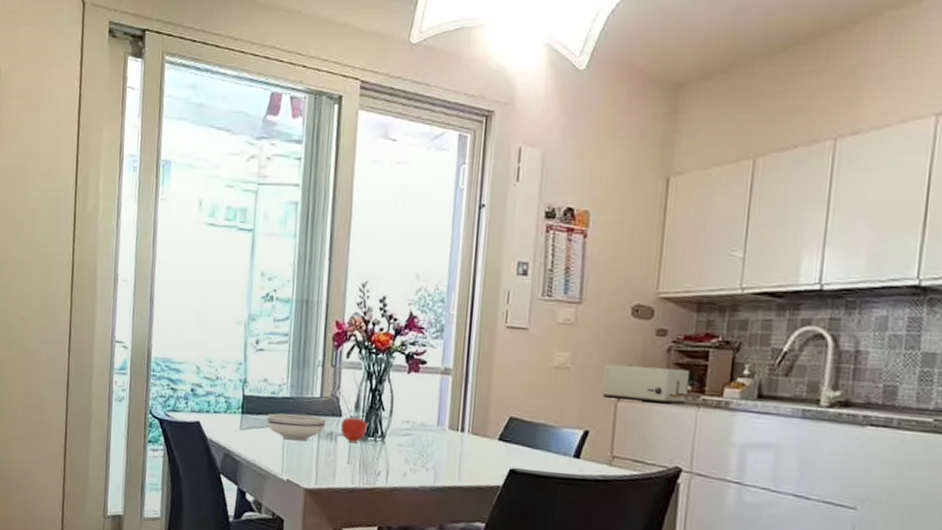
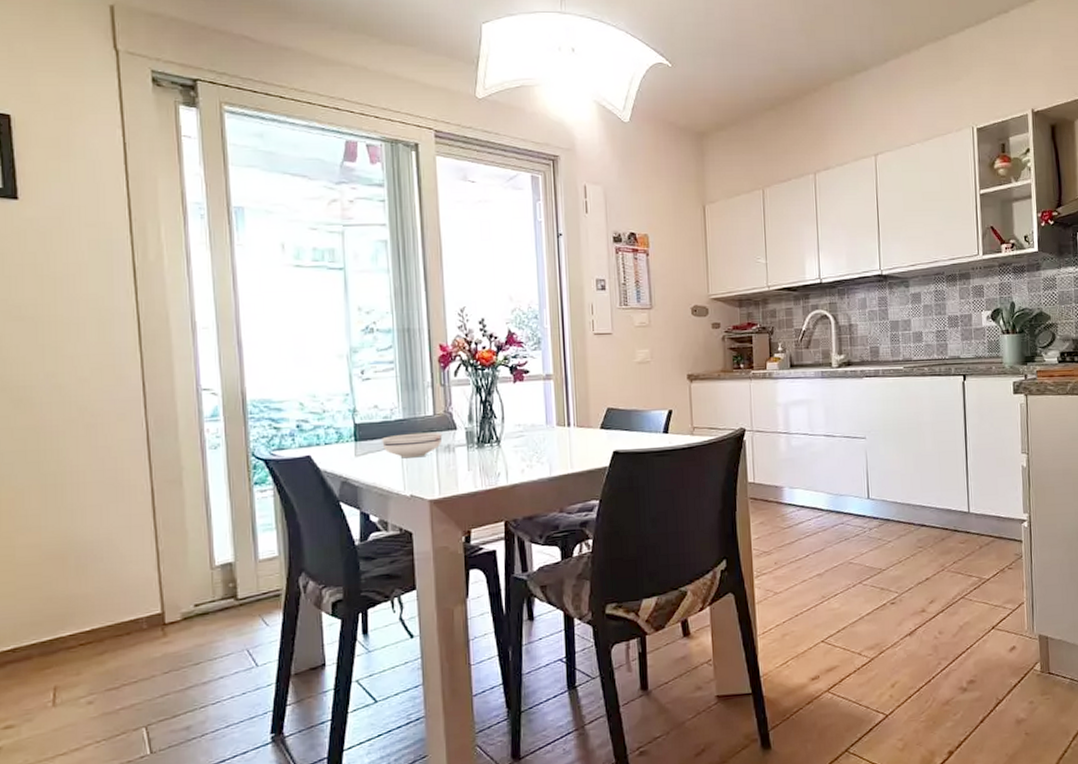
fruit: present [340,415,367,442] -> none [457,426,482,451]
toaster: present [601,364,689,405] -> none [676,353,741,383]

